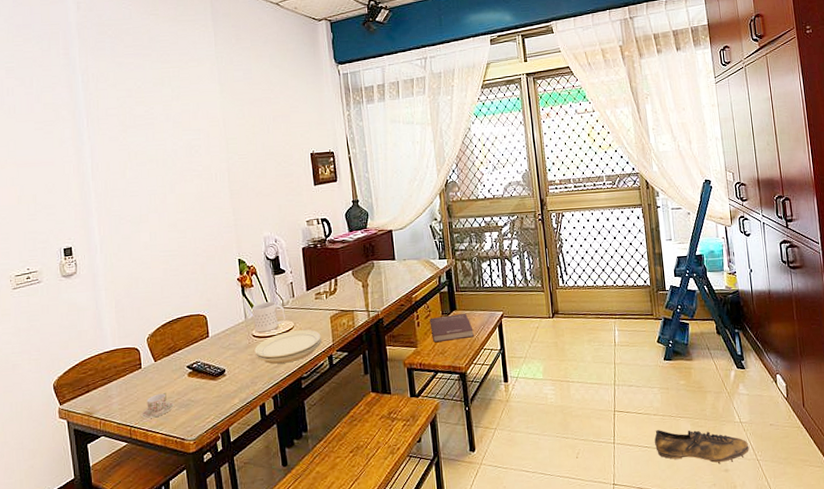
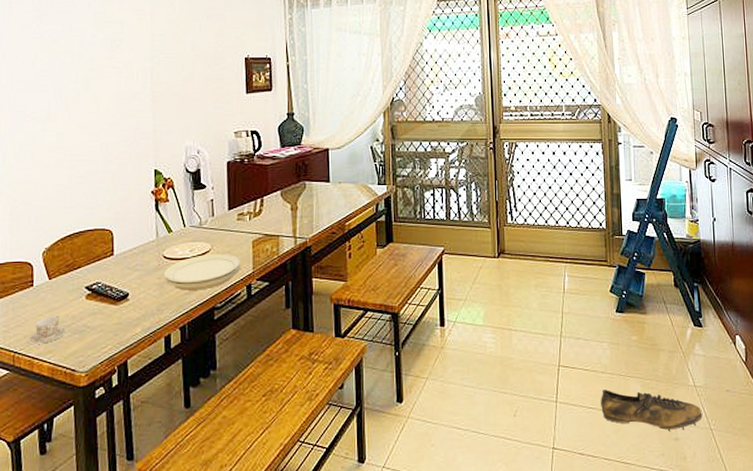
mug: present [251,301,285,333] -> none [164,219,202,254]
book: present [429,313,474,343] -> none [363,246,410,278]

